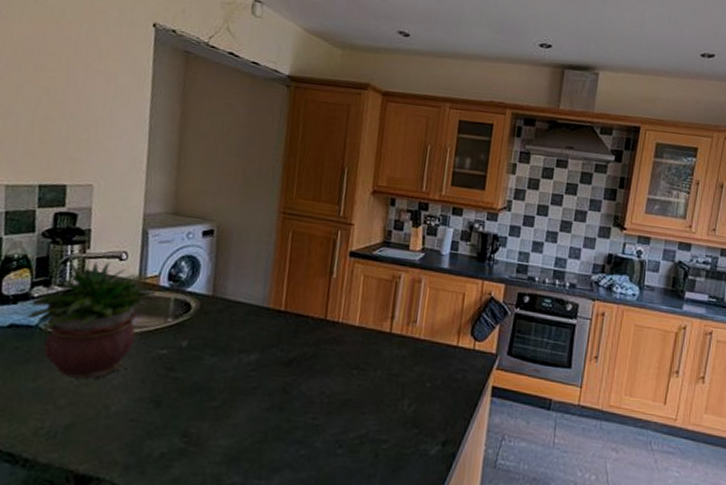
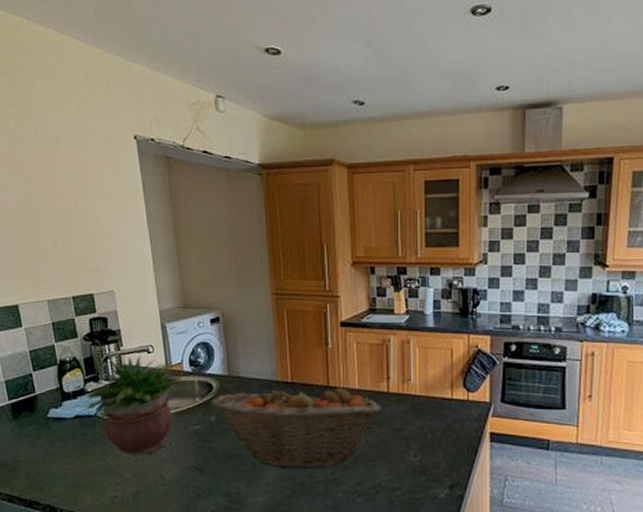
fruit basket: none [185,313,380,412] -> present [211,383,381,469]

